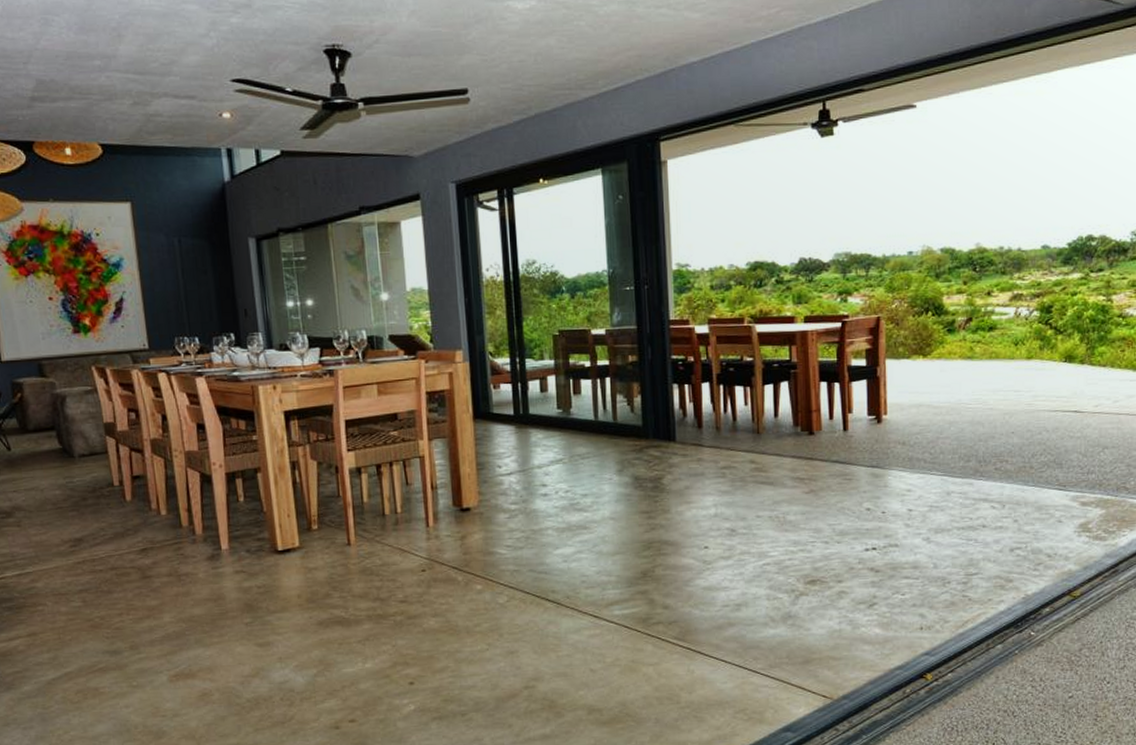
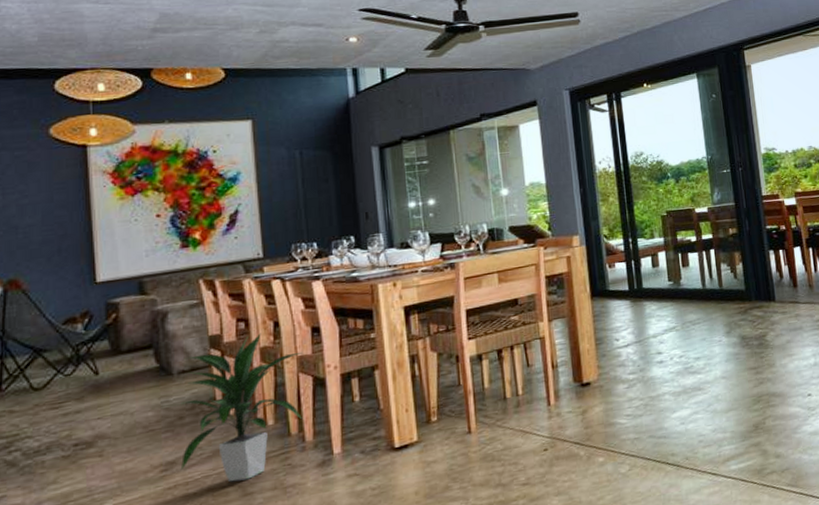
indoor plant: none [83,425,192,564] -> present [180,333,303,482]

